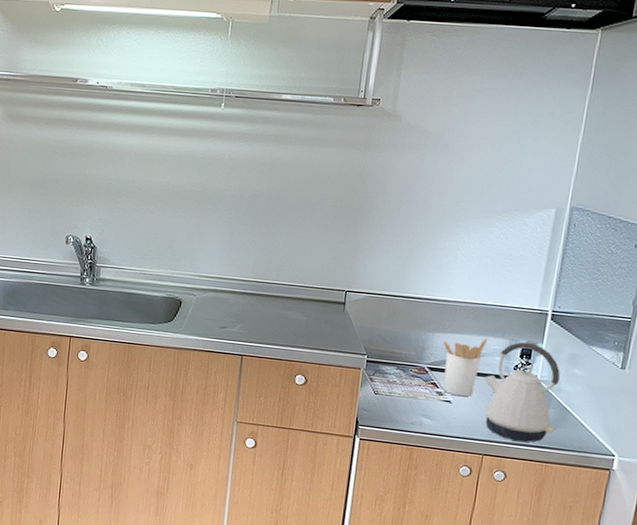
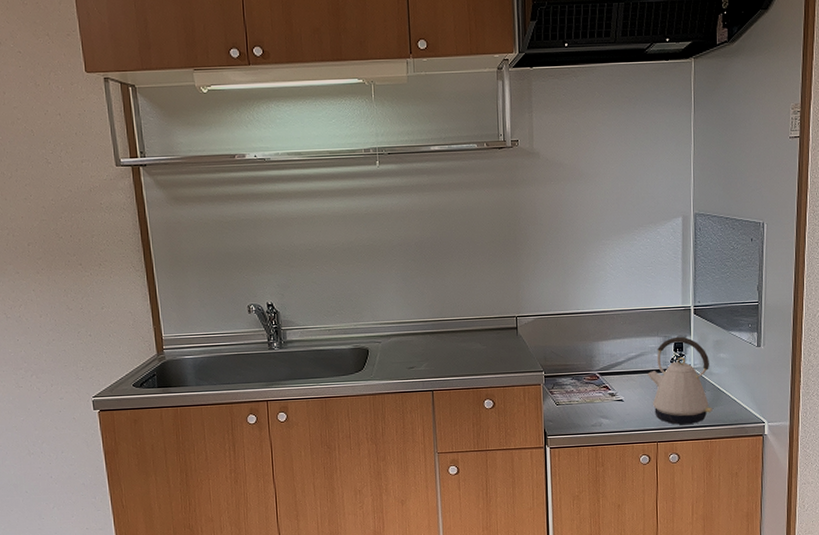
utensil holder: present [441,338,488,397] -> none [606,339,645,394]

